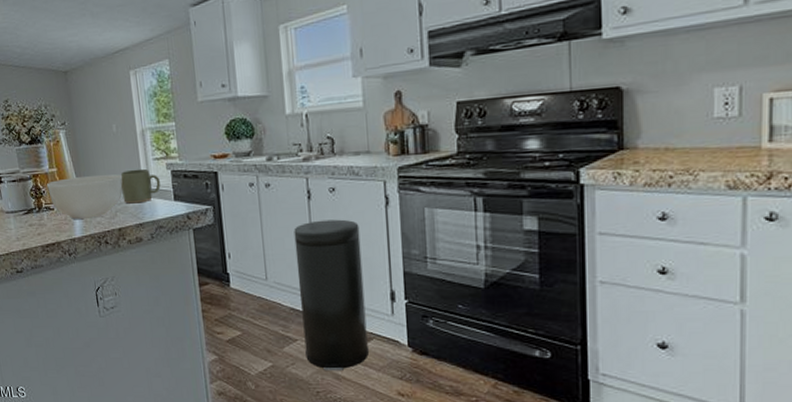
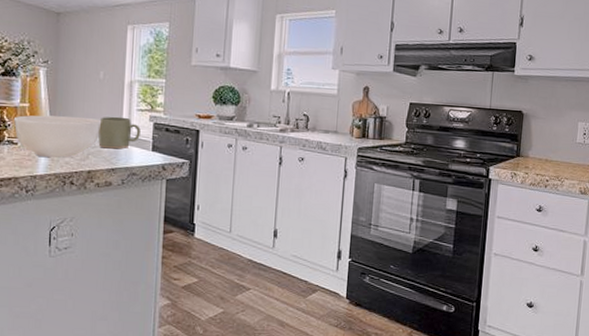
pedal bin: present [293,219,369,372] -> none [256,184,320,319]

